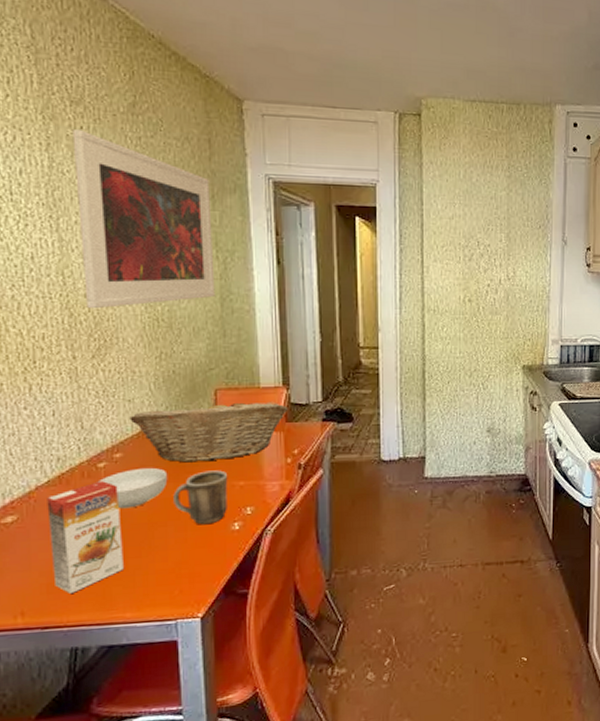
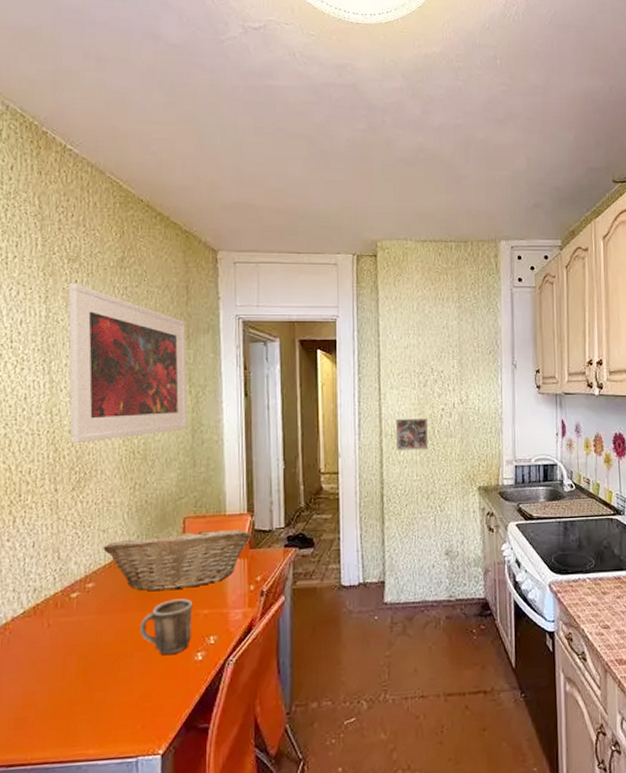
orange juice: present [47,481,124,593] -> none [20,611,90,729]
cereal bowl: present [97,468,168,509] -> none [69,597,136,640]
decorative tile: none [439,294,472,326] -> present [396,419,428,451]

